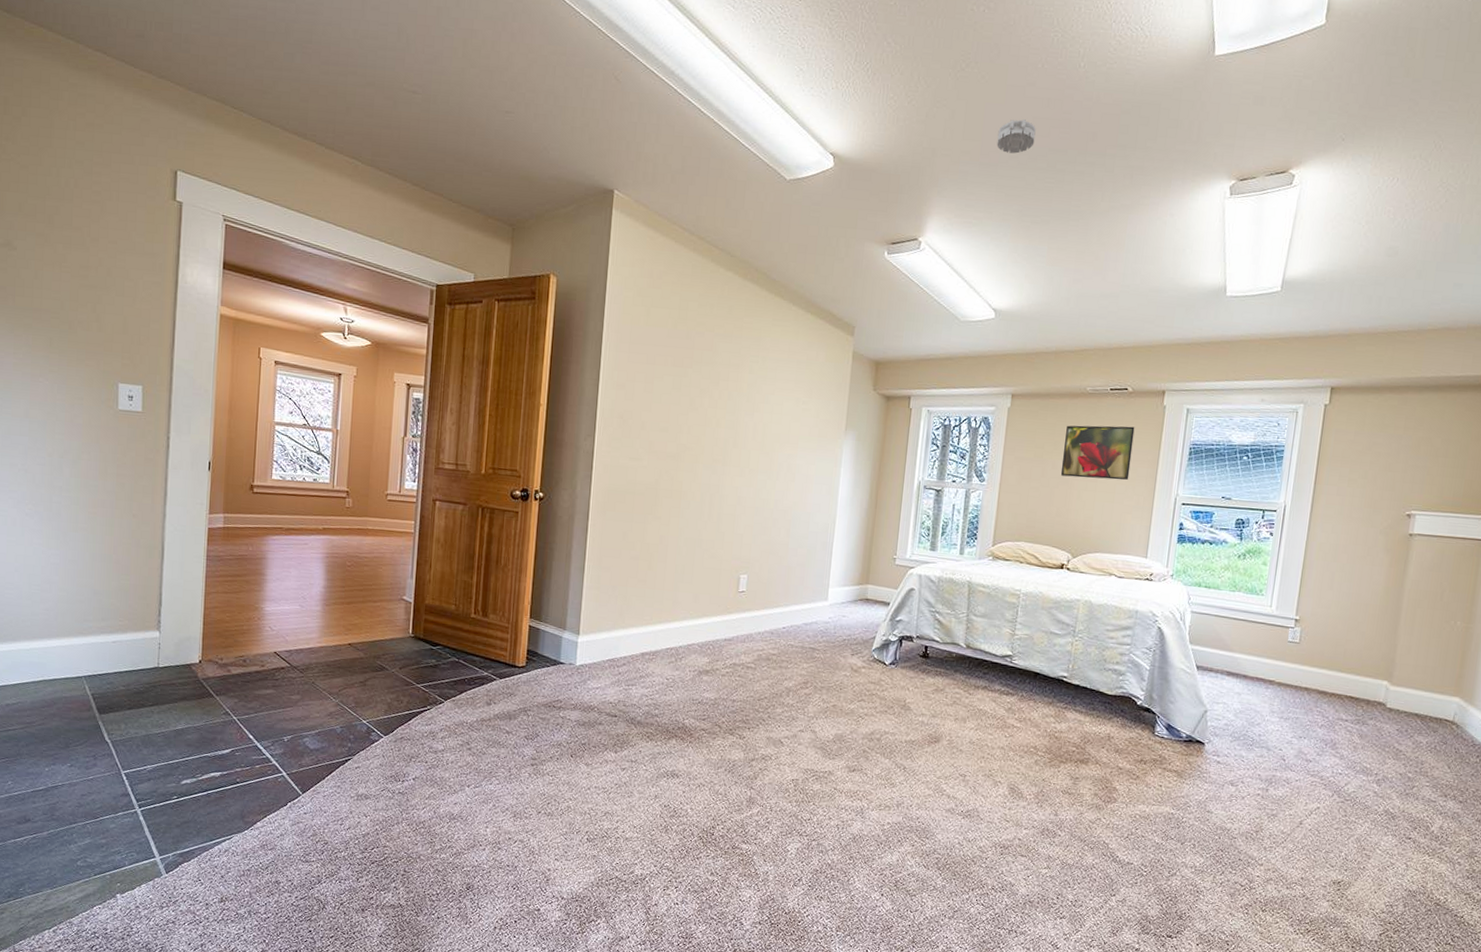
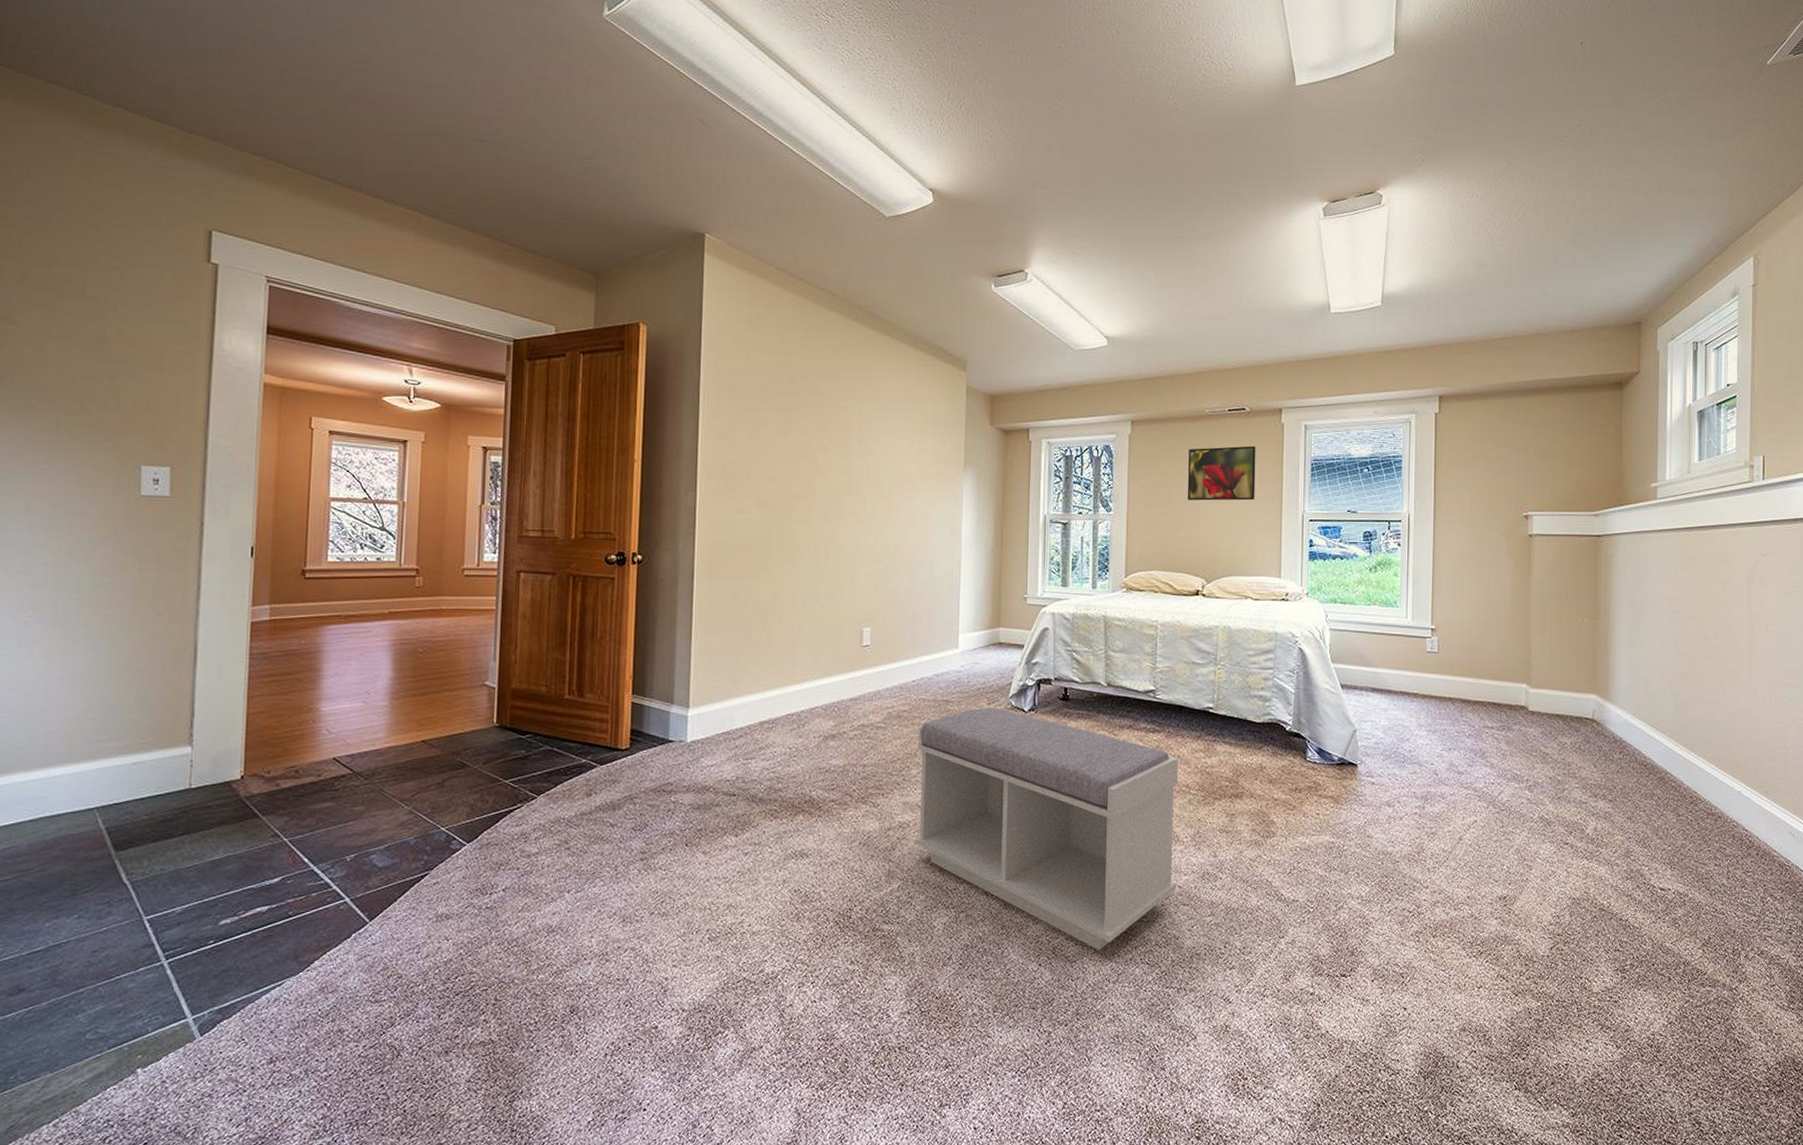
bench: none [775,657,1029,888] -> present [915,707,1178,950]
smoke detector: present [997,119,1036,154] -> none [1095,150,1132,184]

